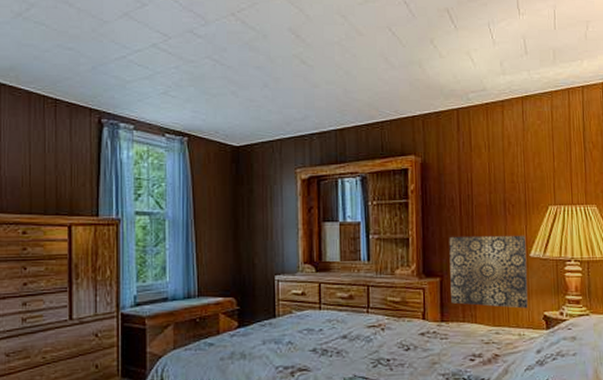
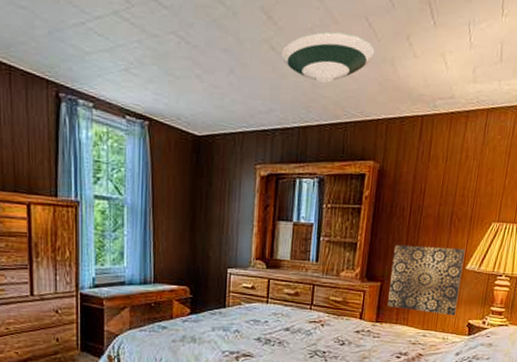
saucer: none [311,43,402,87] -> present [281,31,375,83]

